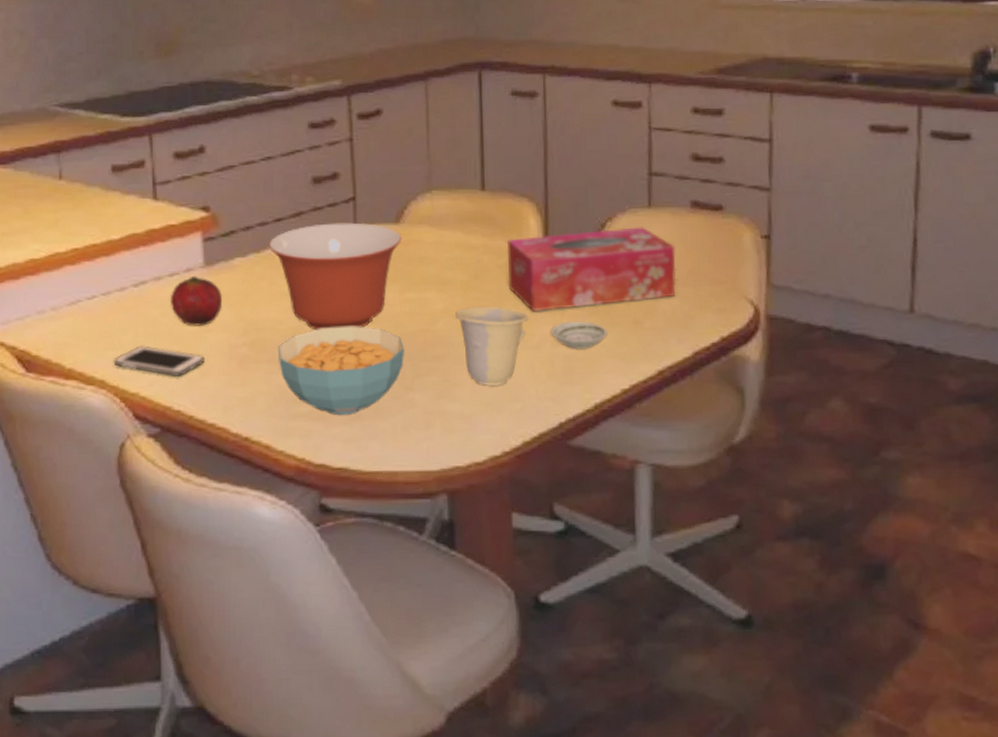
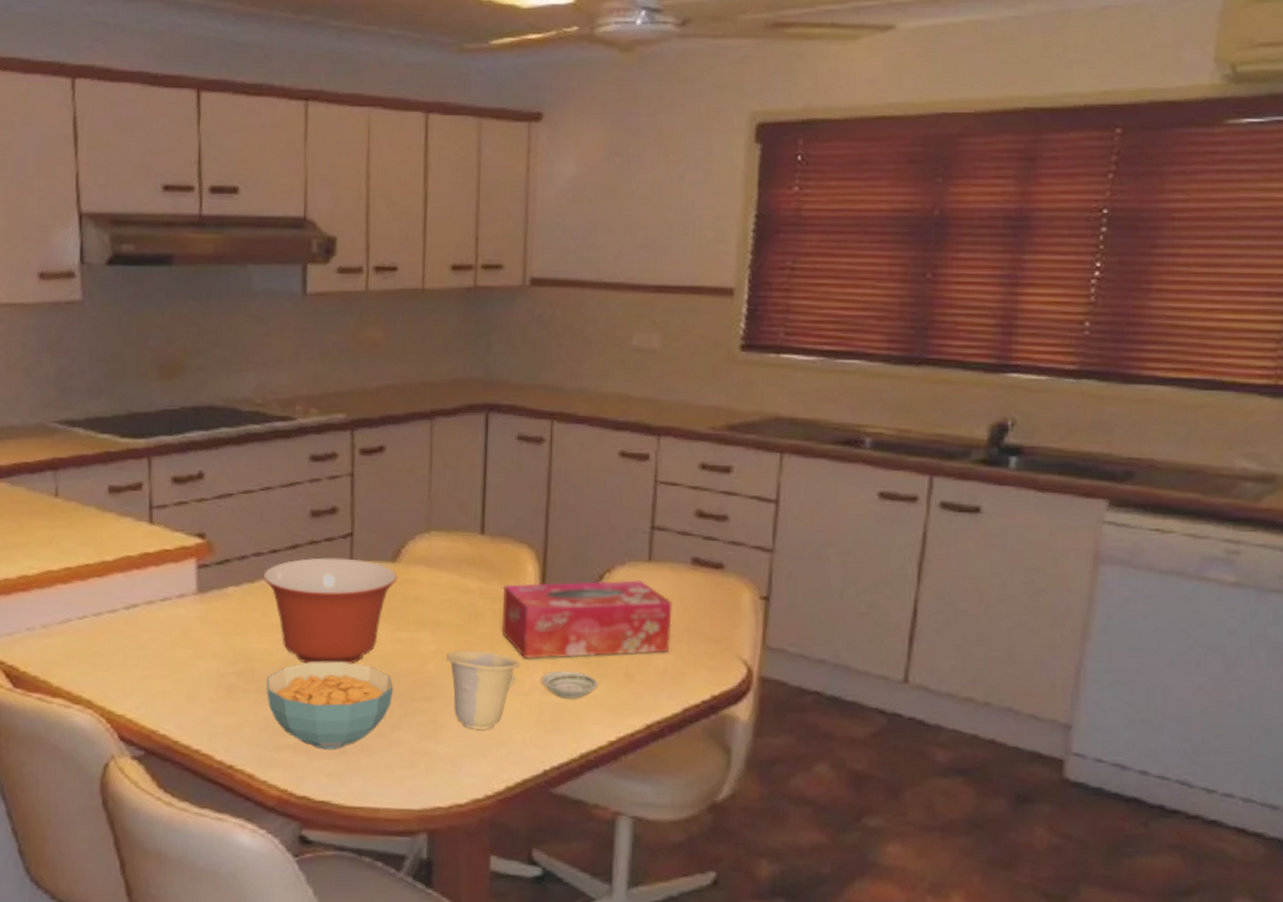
cell phone: present [113,345,204,376] -> none [101,668,193,701]
fruit: present [171,275,223,326] -> none [162,602,214,653]

